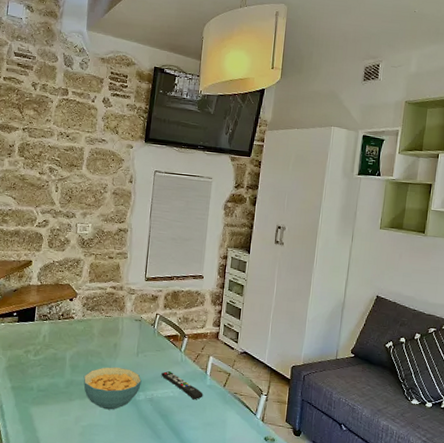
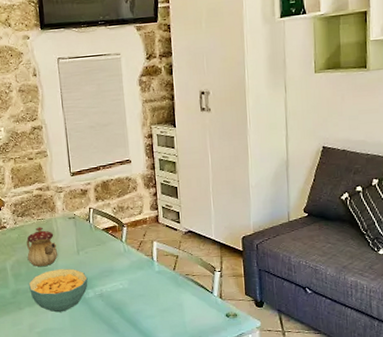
teapot: none [88,323,119,363] -> present [26,227,58,267]
remote control: present [161,370,204,400] -> none [106,263,154,289]

